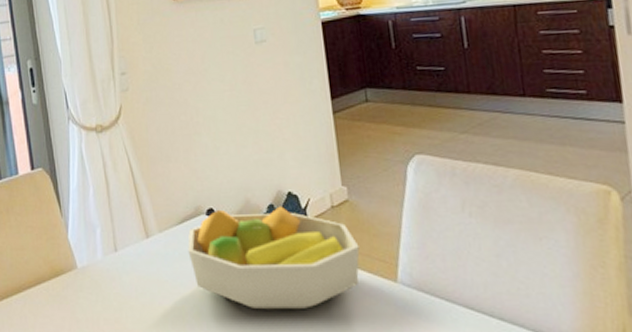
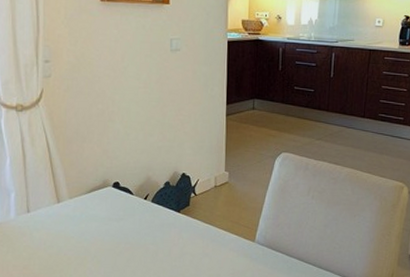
fruit bowl: present [188,206,360,310] -> none [94,183,231,260]

